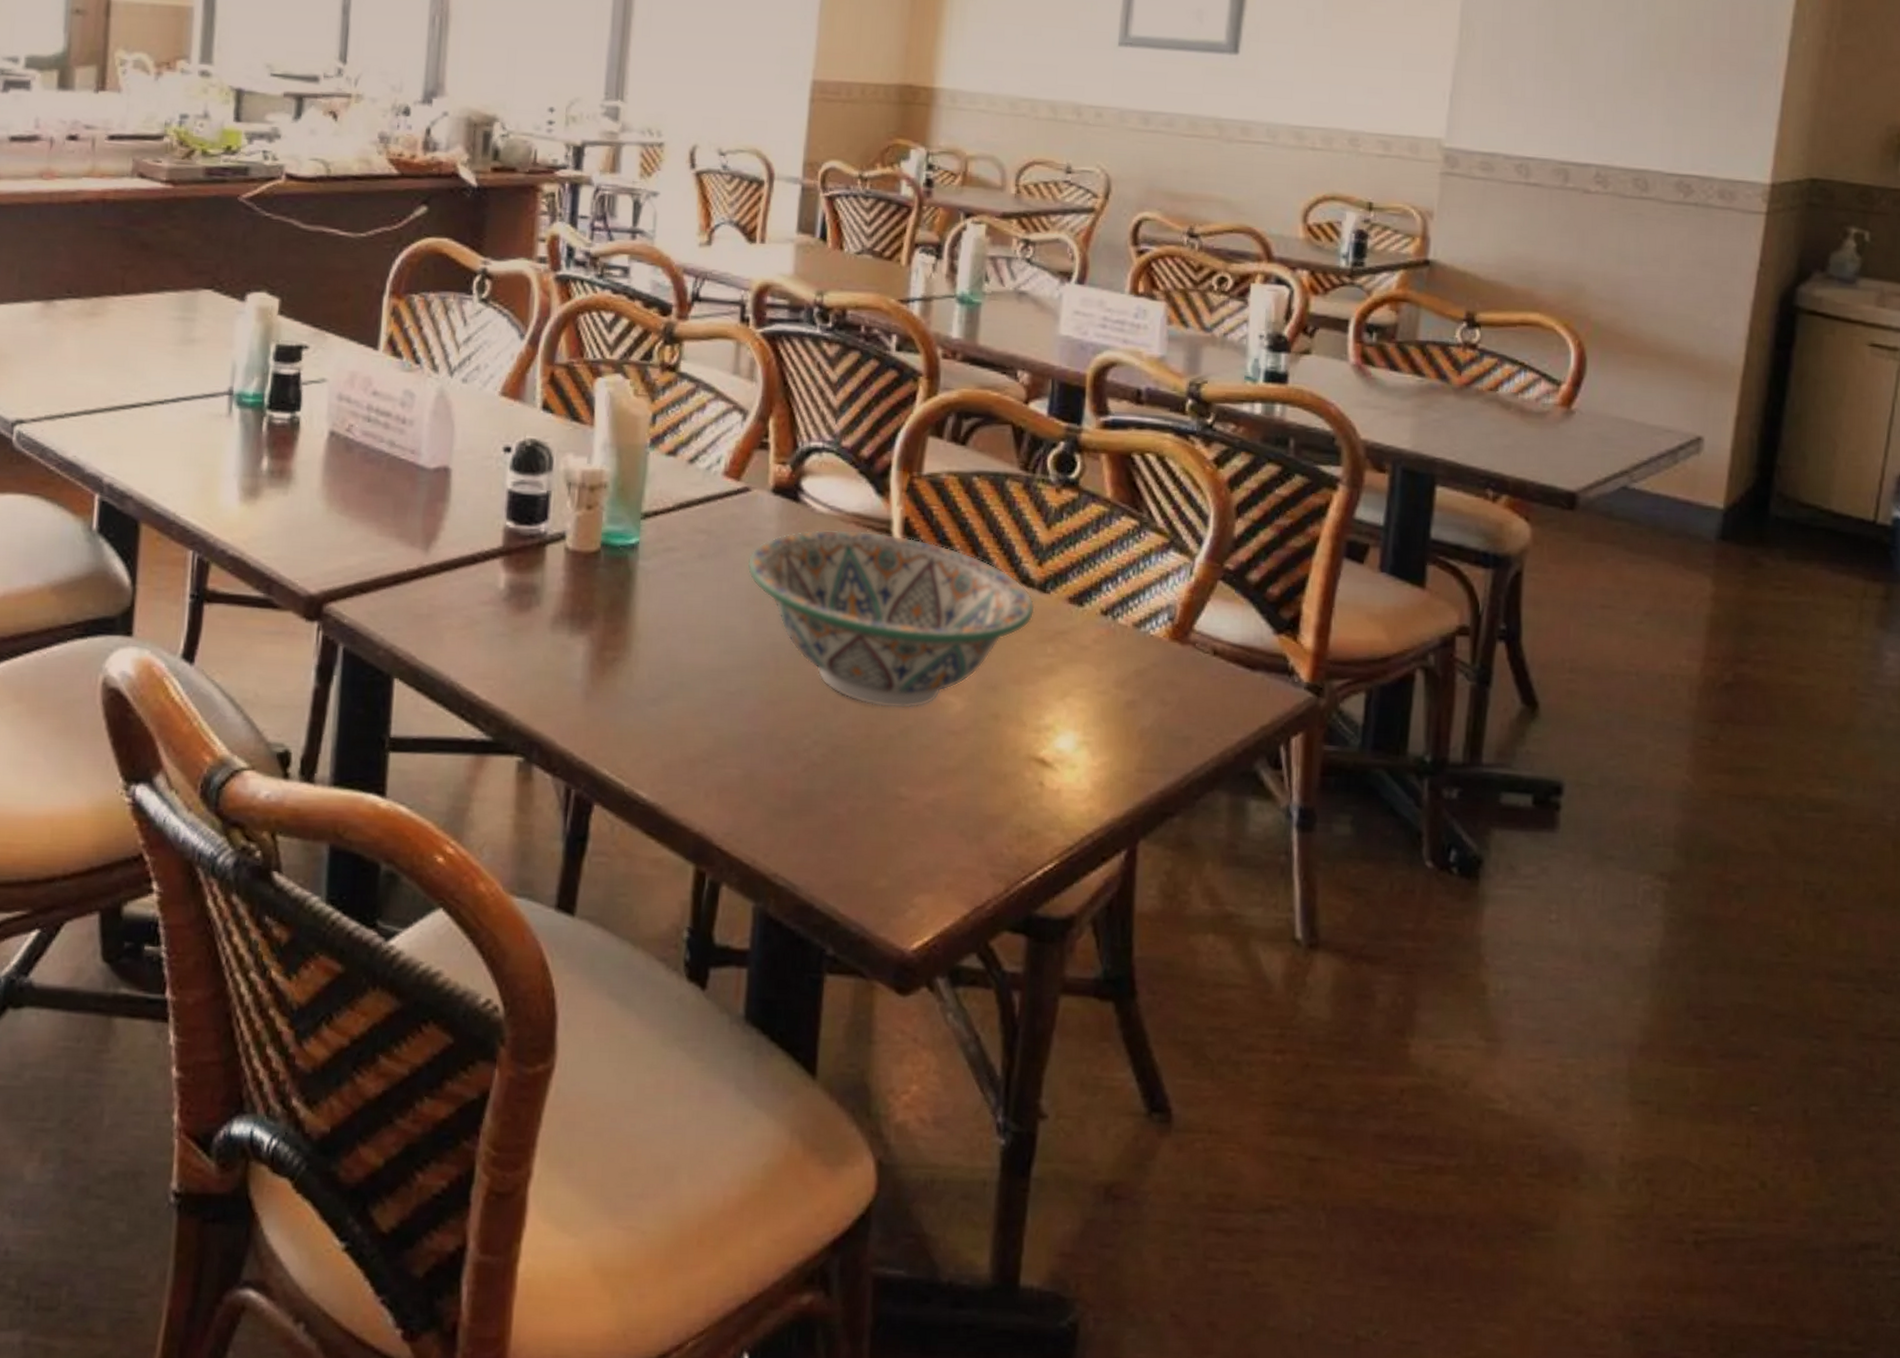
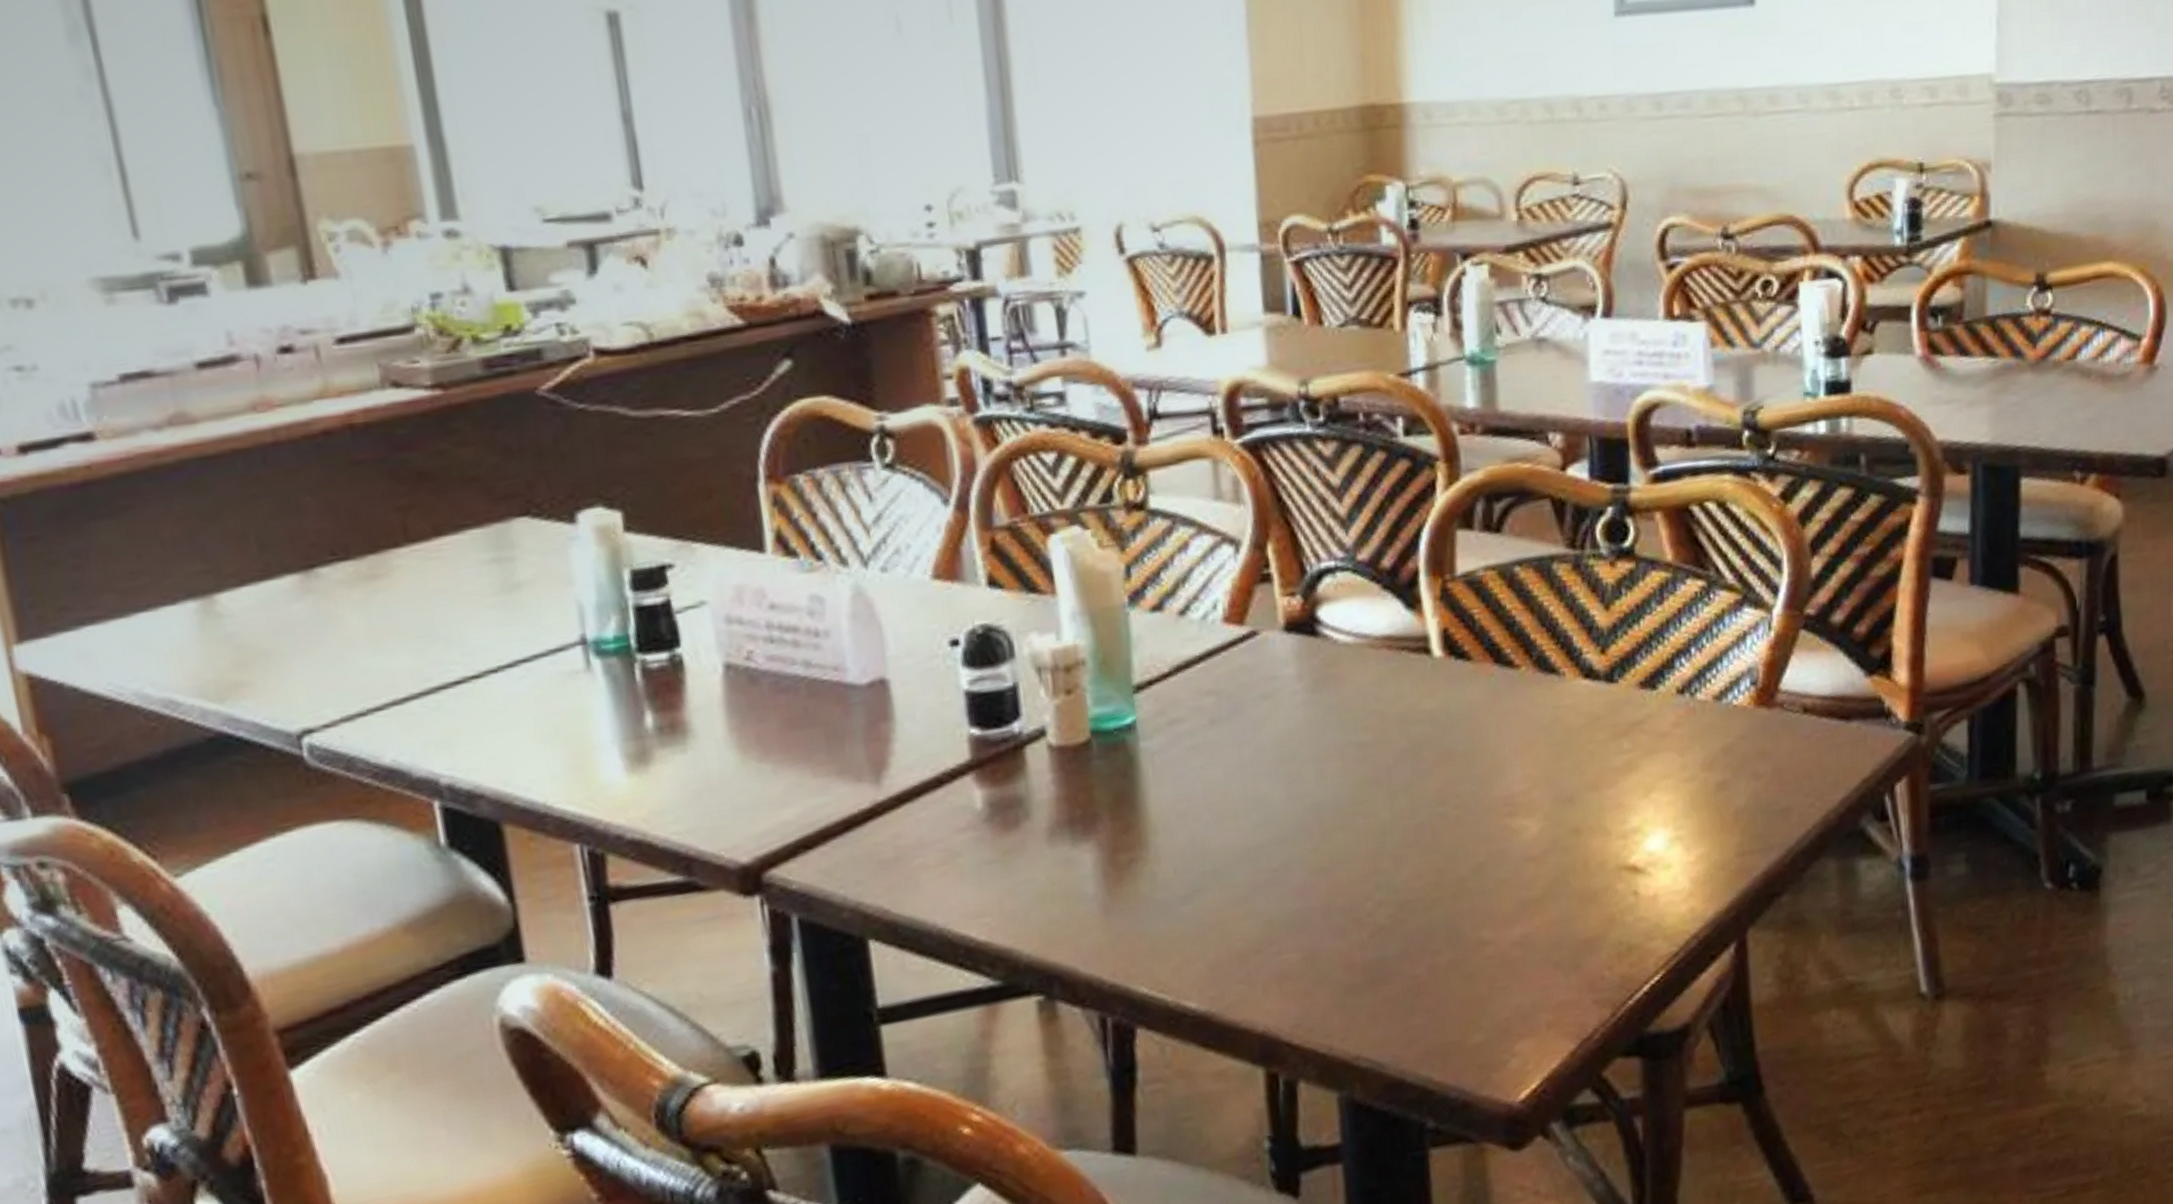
decorative bowl: present [747,529,1035,709] -> none [1268,651,1604,849]

